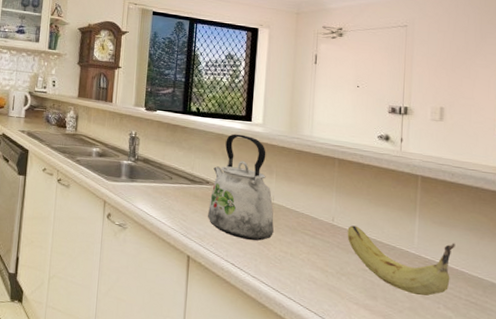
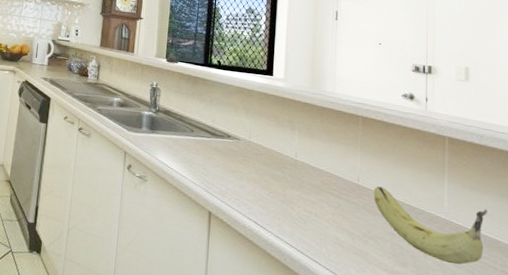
kettle: present [208,134,274,241] -> none [229,88,297,199]

